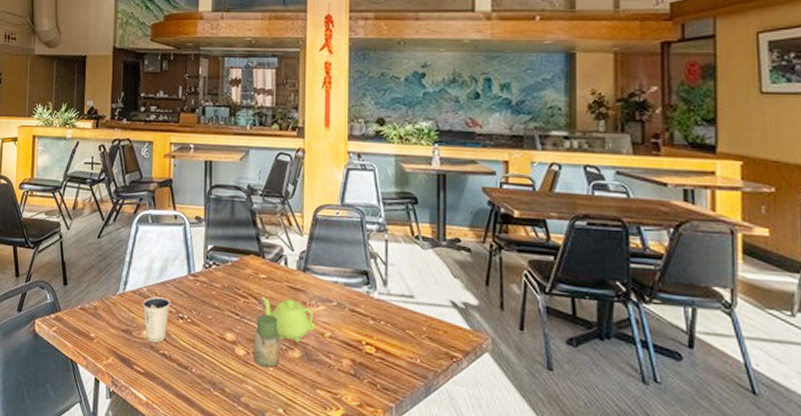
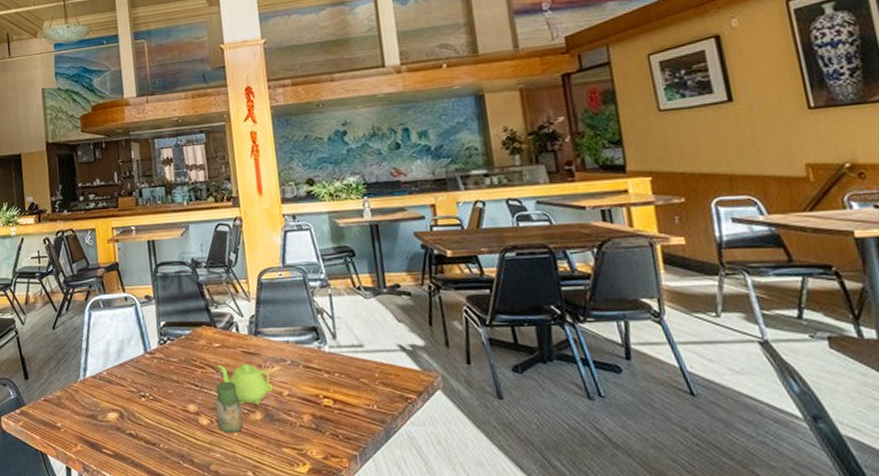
dixie cup: present [143,296,170,343] -> none [104,378,131,424]

